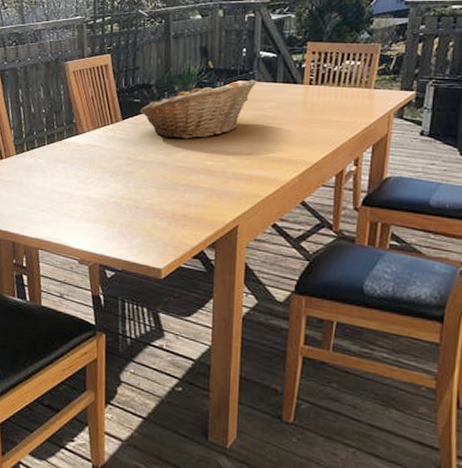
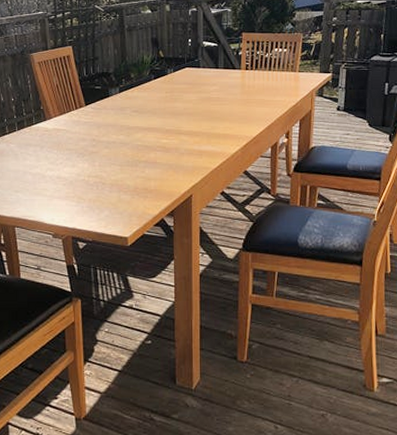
fruit basket: present [140,79,257,139] -> none [101,66,202,121]

